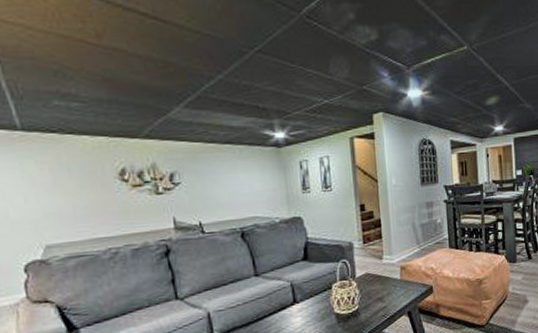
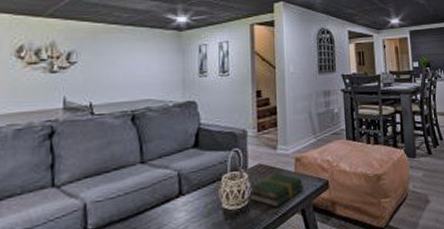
book: none [360,281,409,311] -> present [250,173,303,207]

